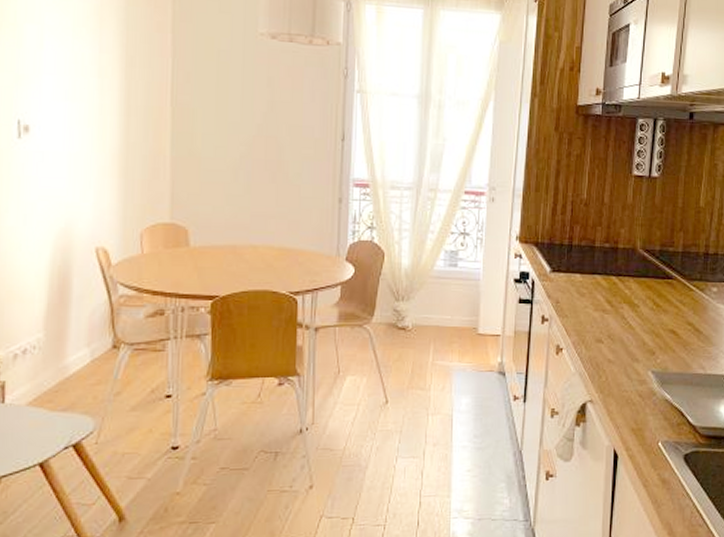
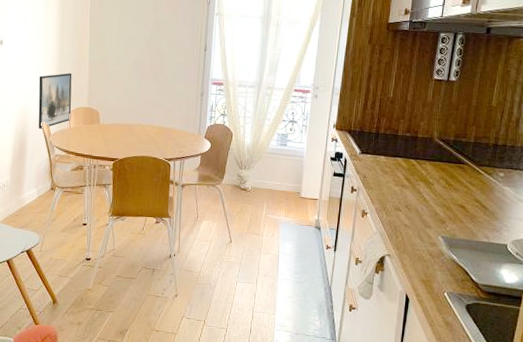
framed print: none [90,173,145,258] -> present [38,73,72,129]

